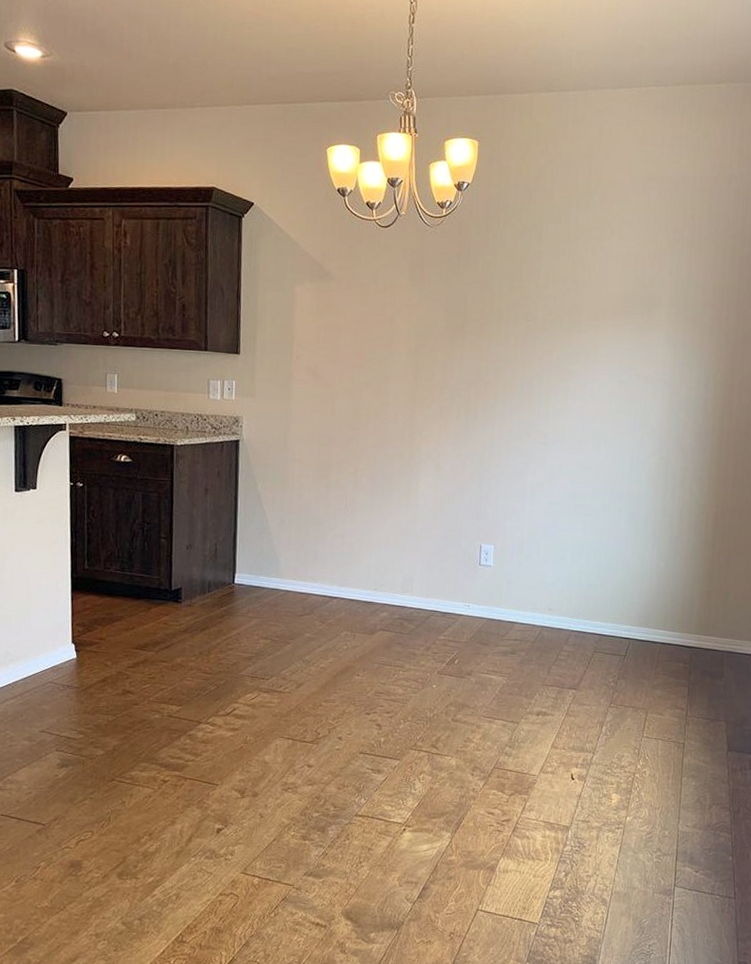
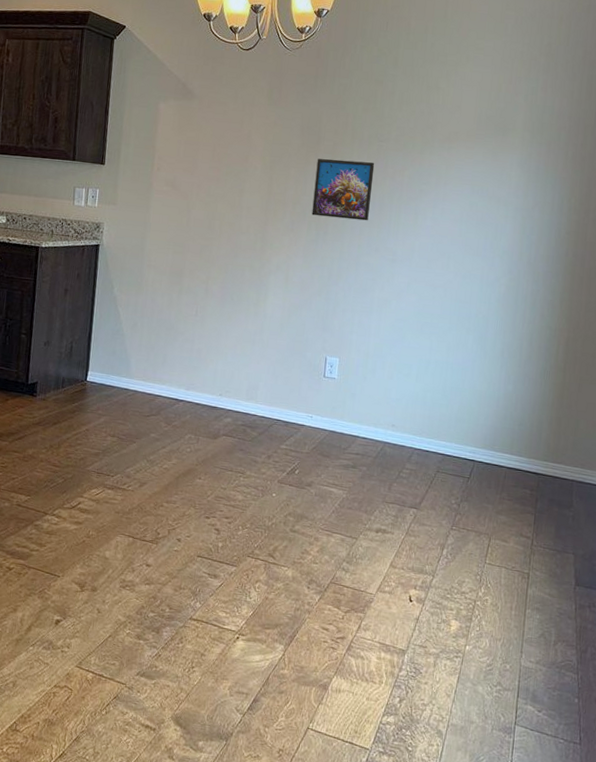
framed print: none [460,341,523,404] -> present [311,159,375,221]

